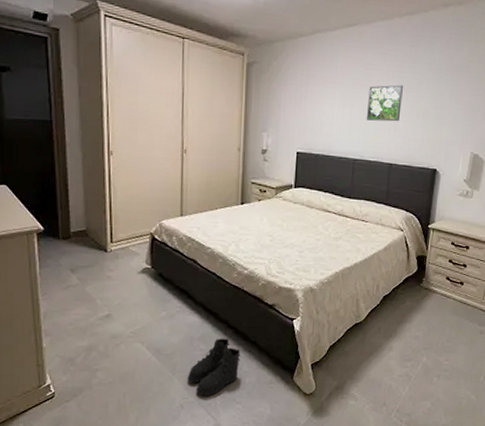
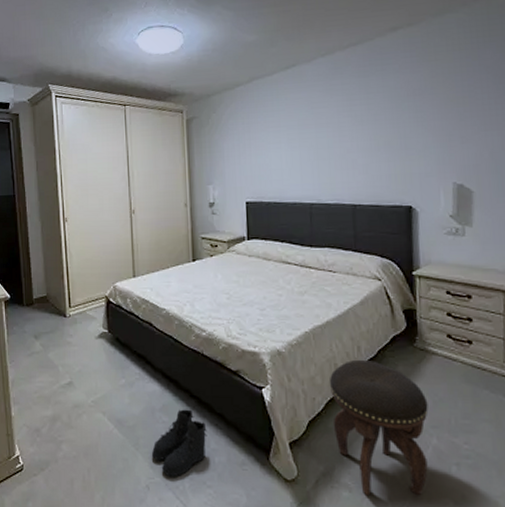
footstool: none [349,297,424,402] -> present [329,360,429,495]
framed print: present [366,84,403,122] -> none [317,119,358,161]

